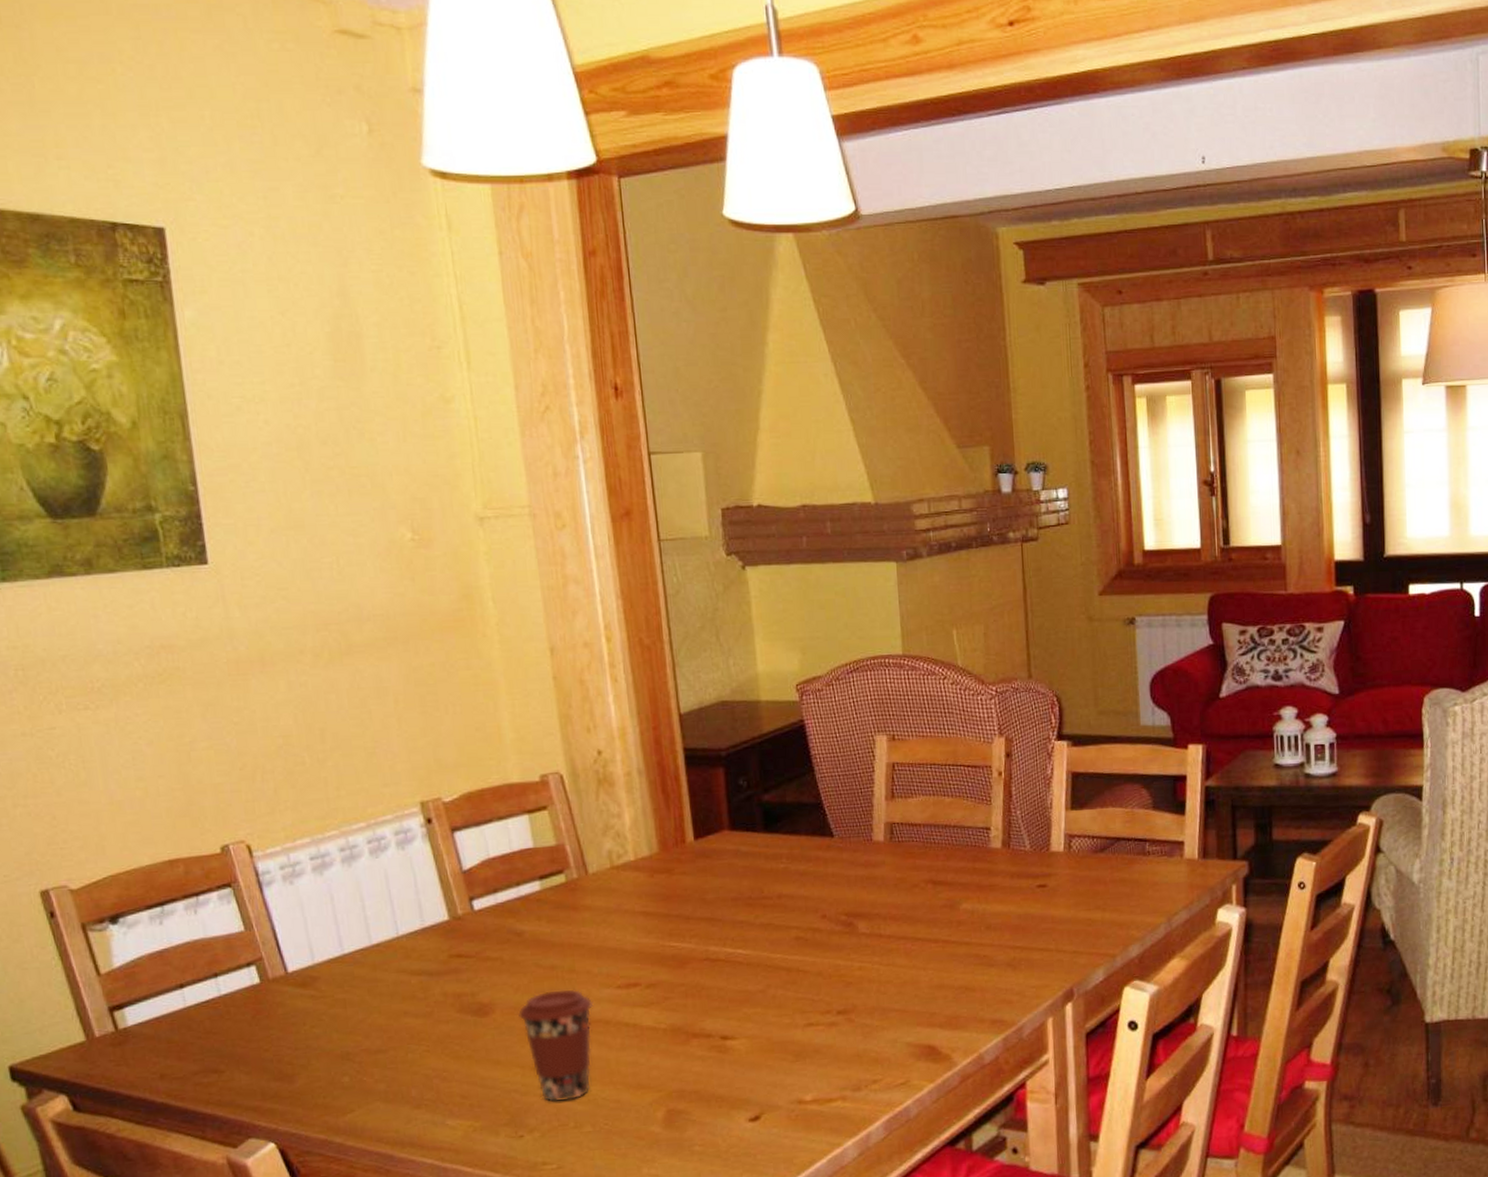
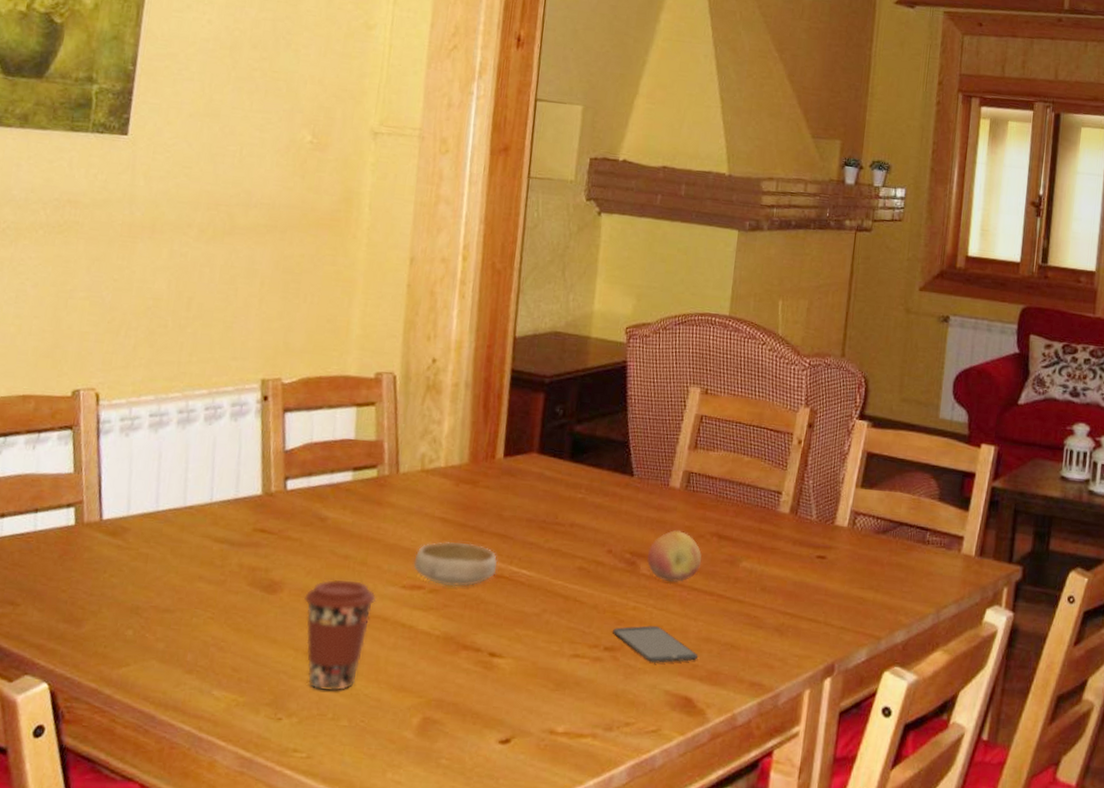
bowl: none [623,932,712,979] -> present [413,541,498,587]
smartphone: none [843,981,935,1018] -> present [613,625,699,663]
fruit: none [863,884,921,936] -> present [647,530,702,582]

